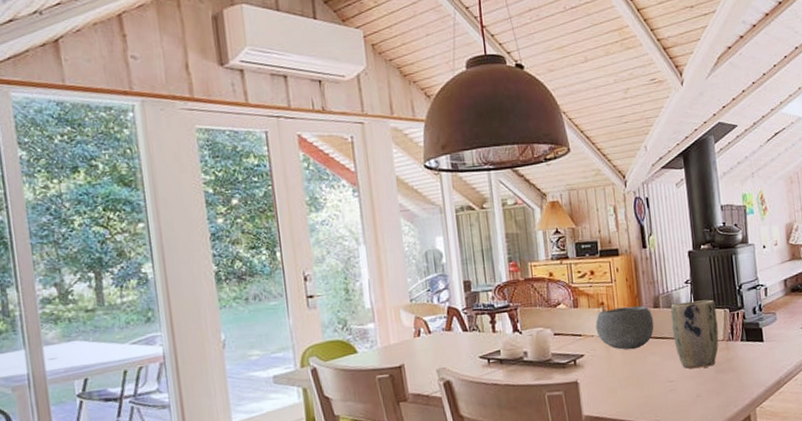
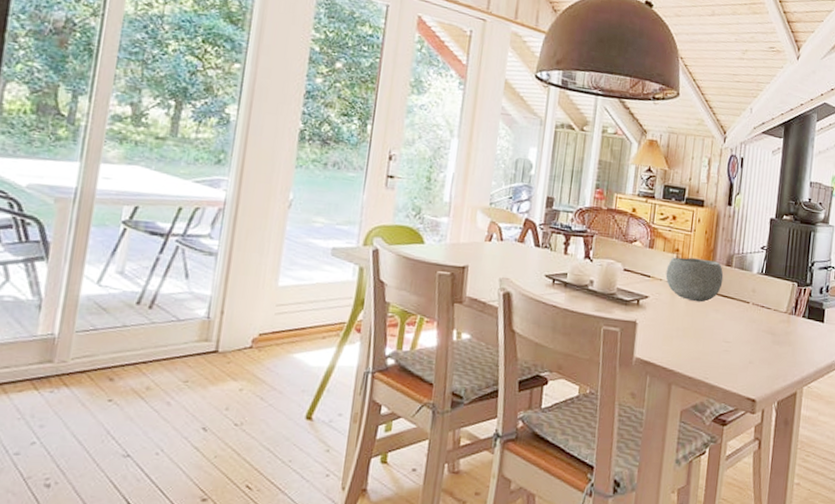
plant pot: present [670,300,719,369] -> none [738,266,786,336]

